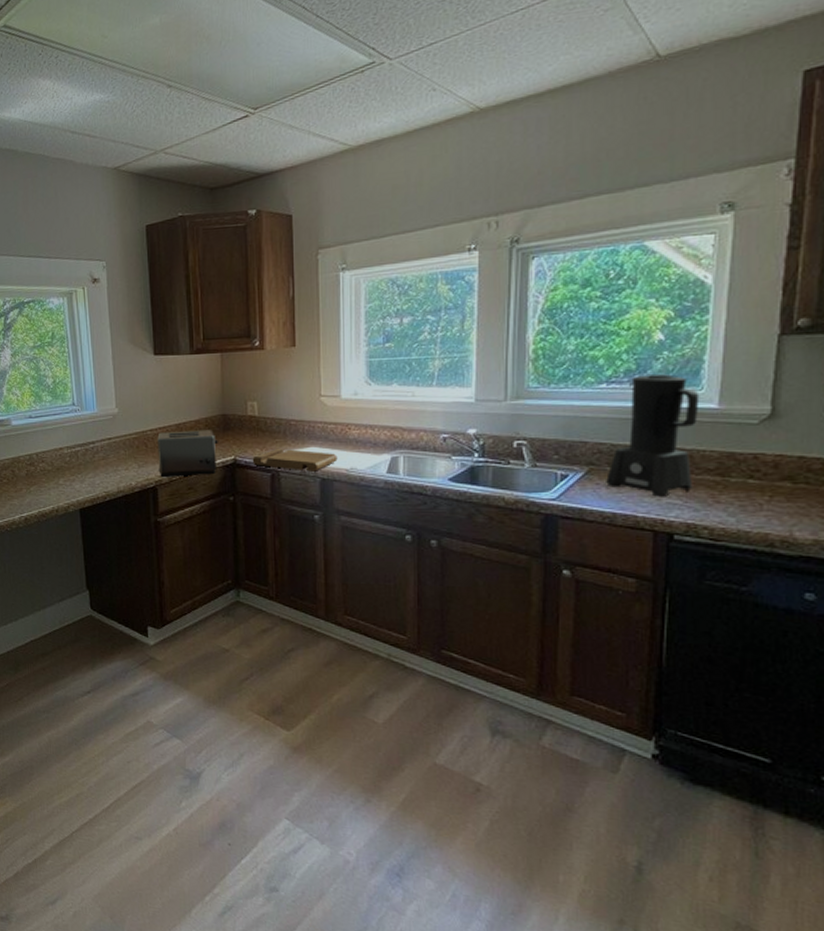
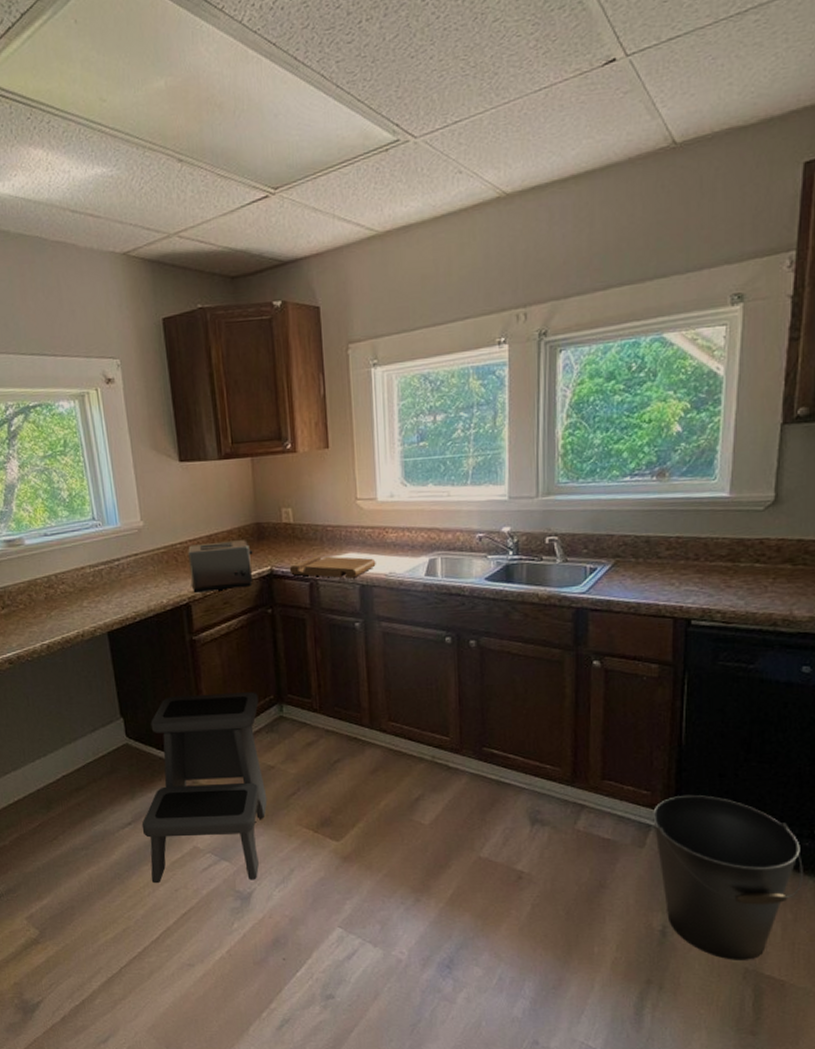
step stool: none [100,573,221,761] -> present [141,692,268,884]
blender: present [606,374,700,497] -> none [631,465,713,585]
bucket: none [628,721,807,914] -> present [653,795,803,960]

